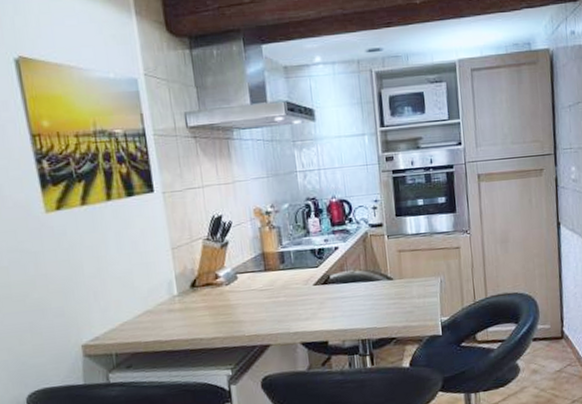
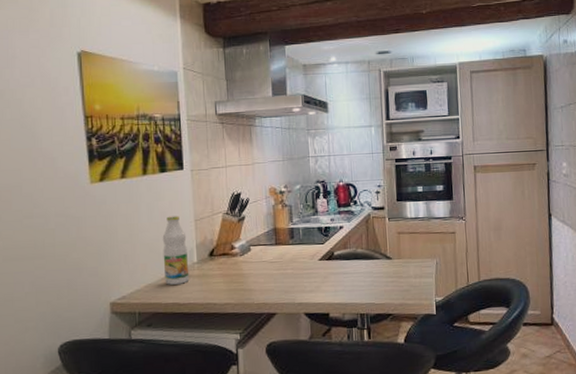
bottle: none [135,244,171,322] -> present [162,216,190,285]

